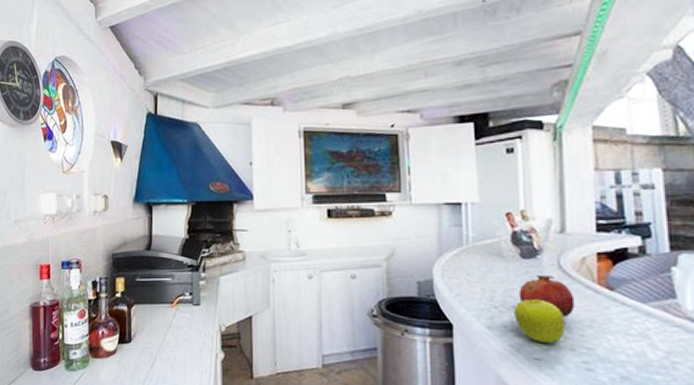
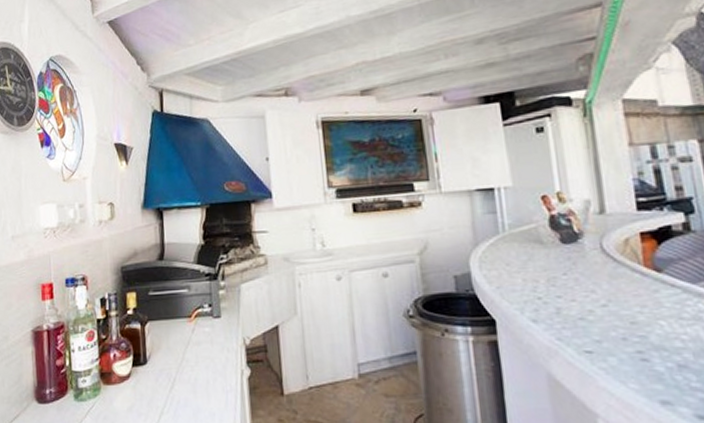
fruit: present [514,299,565,344] -> none [559,286,615,335]
fruit: present [518,275,575,318] -> none [562,260,623,305]

